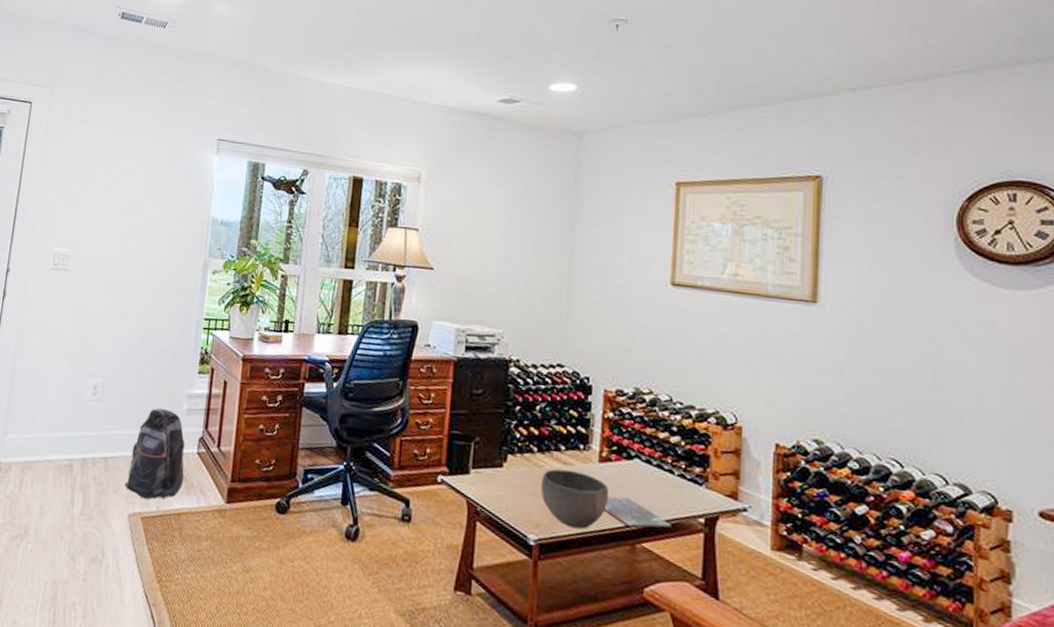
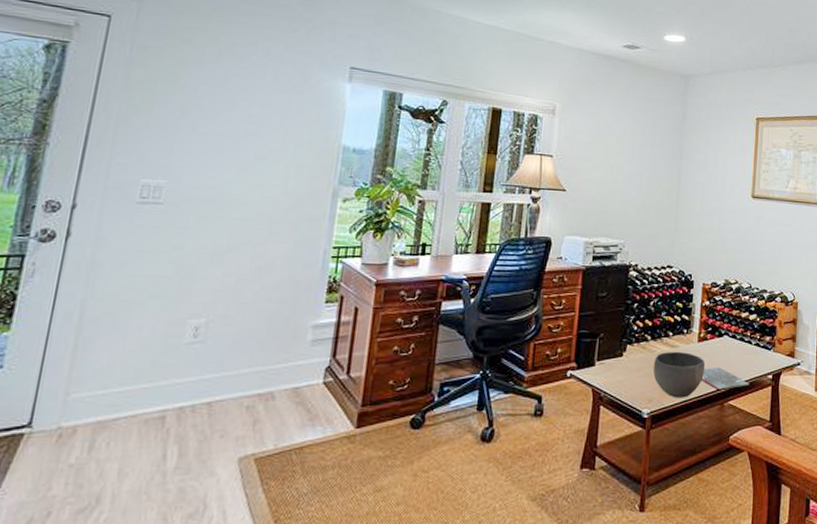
backpack: present [124,408,186,500] -> none [234,343,310,439]

